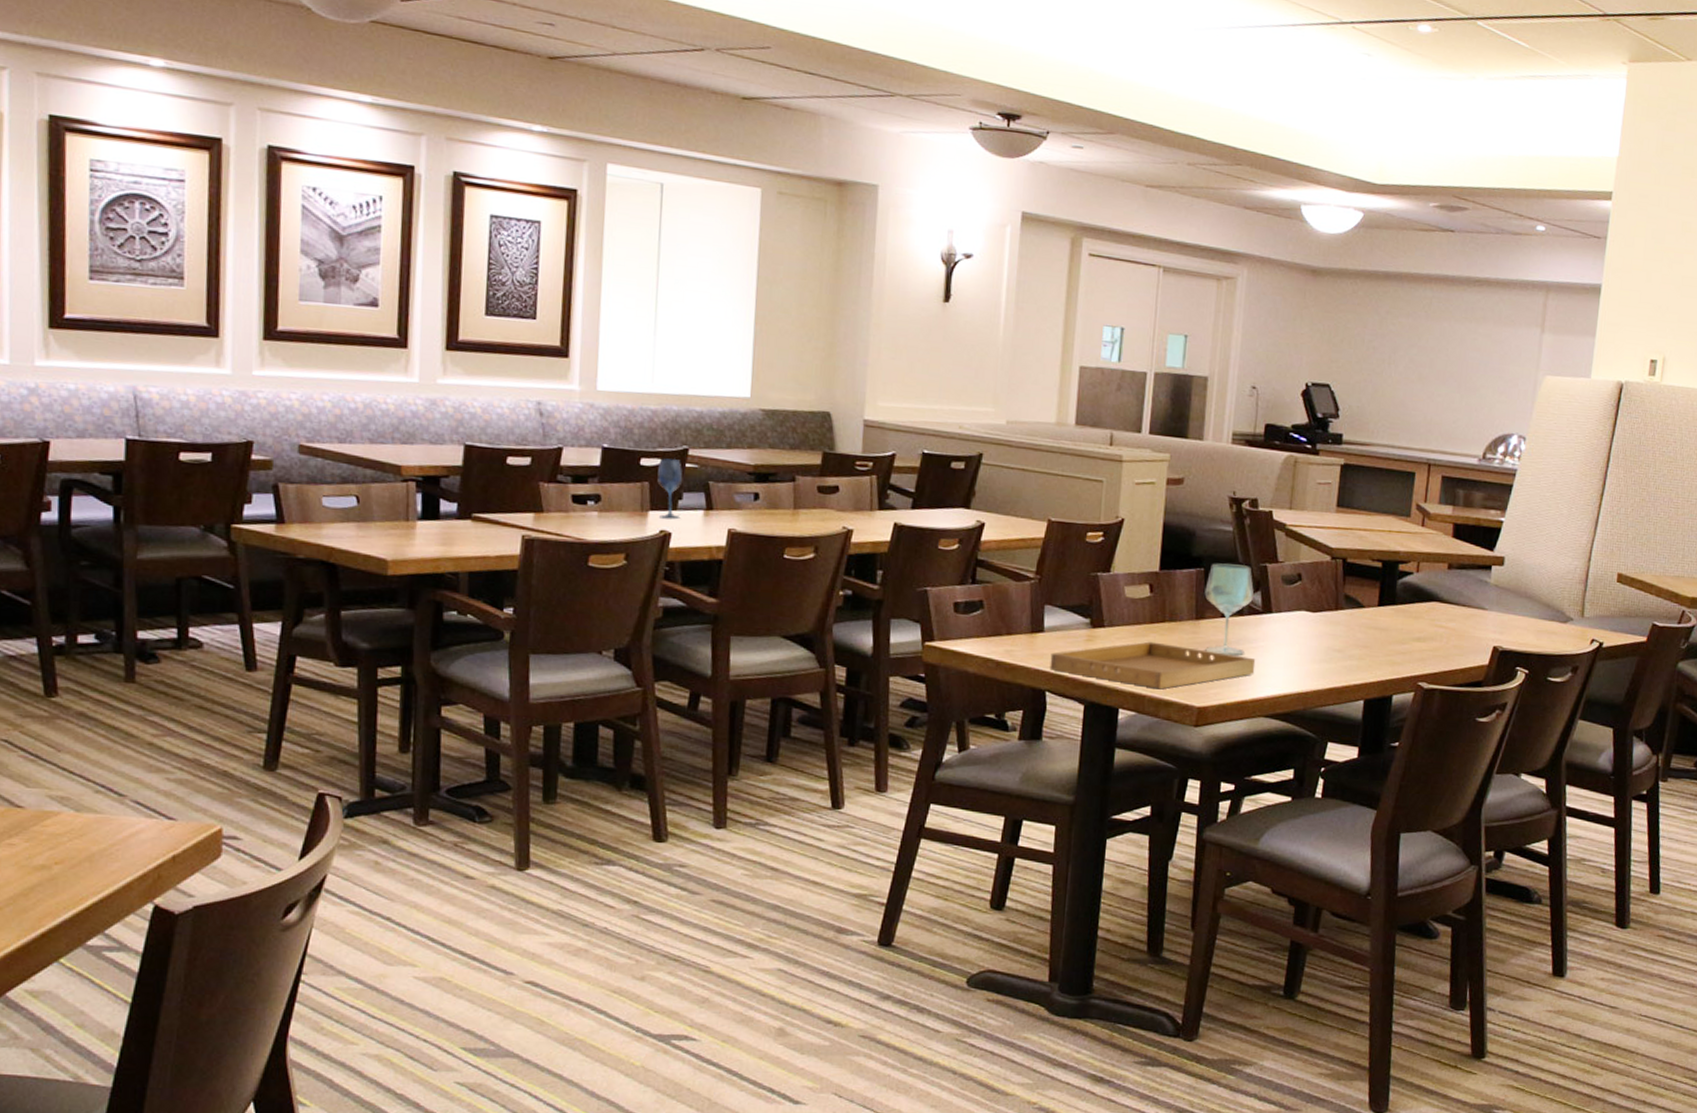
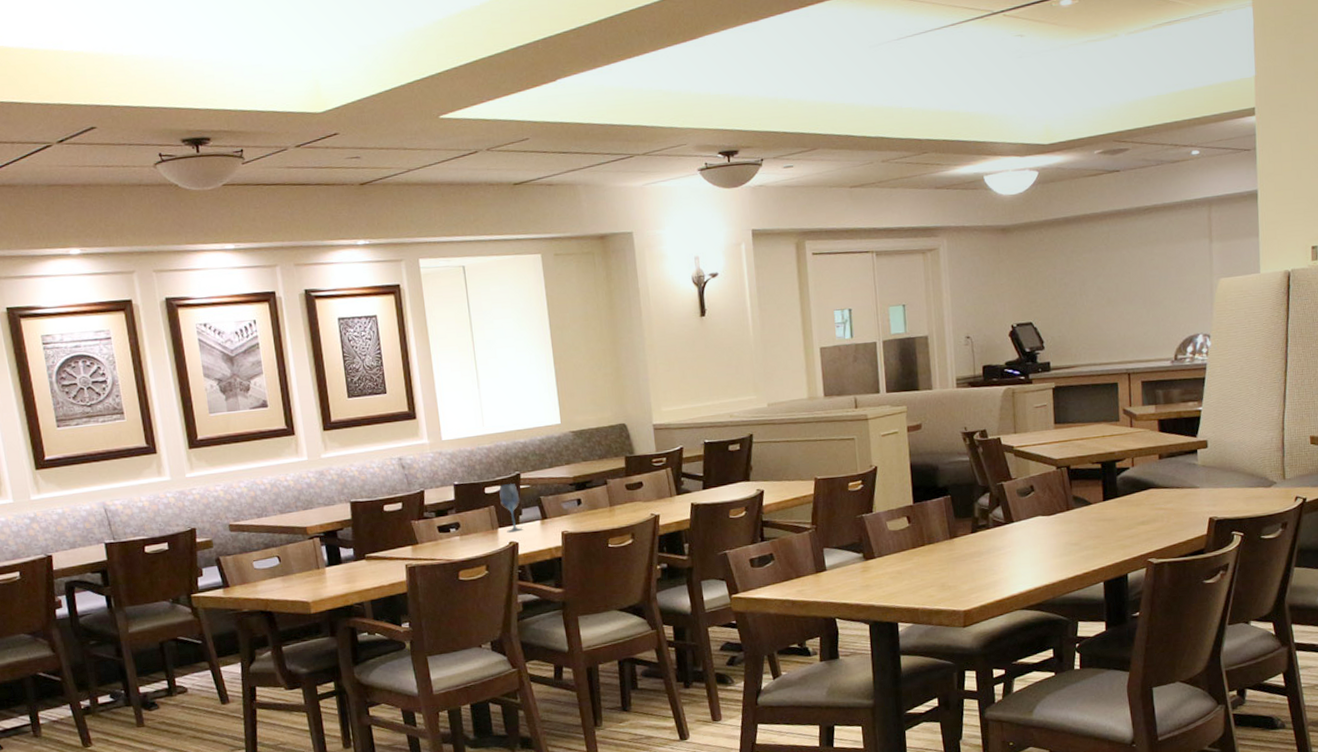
tray: present [1049,641,1256,690] -> none [835,562,1007,602]
wine glass: present [1204,563,1255,656] -> none [953,486,996,565]

